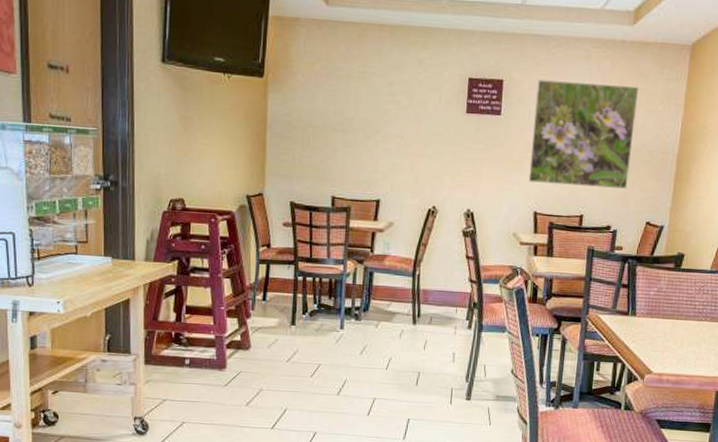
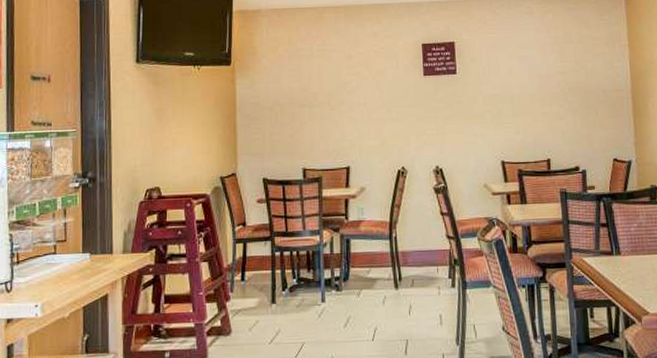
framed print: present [528,80,639,189] -> none [487,33,589,134]

